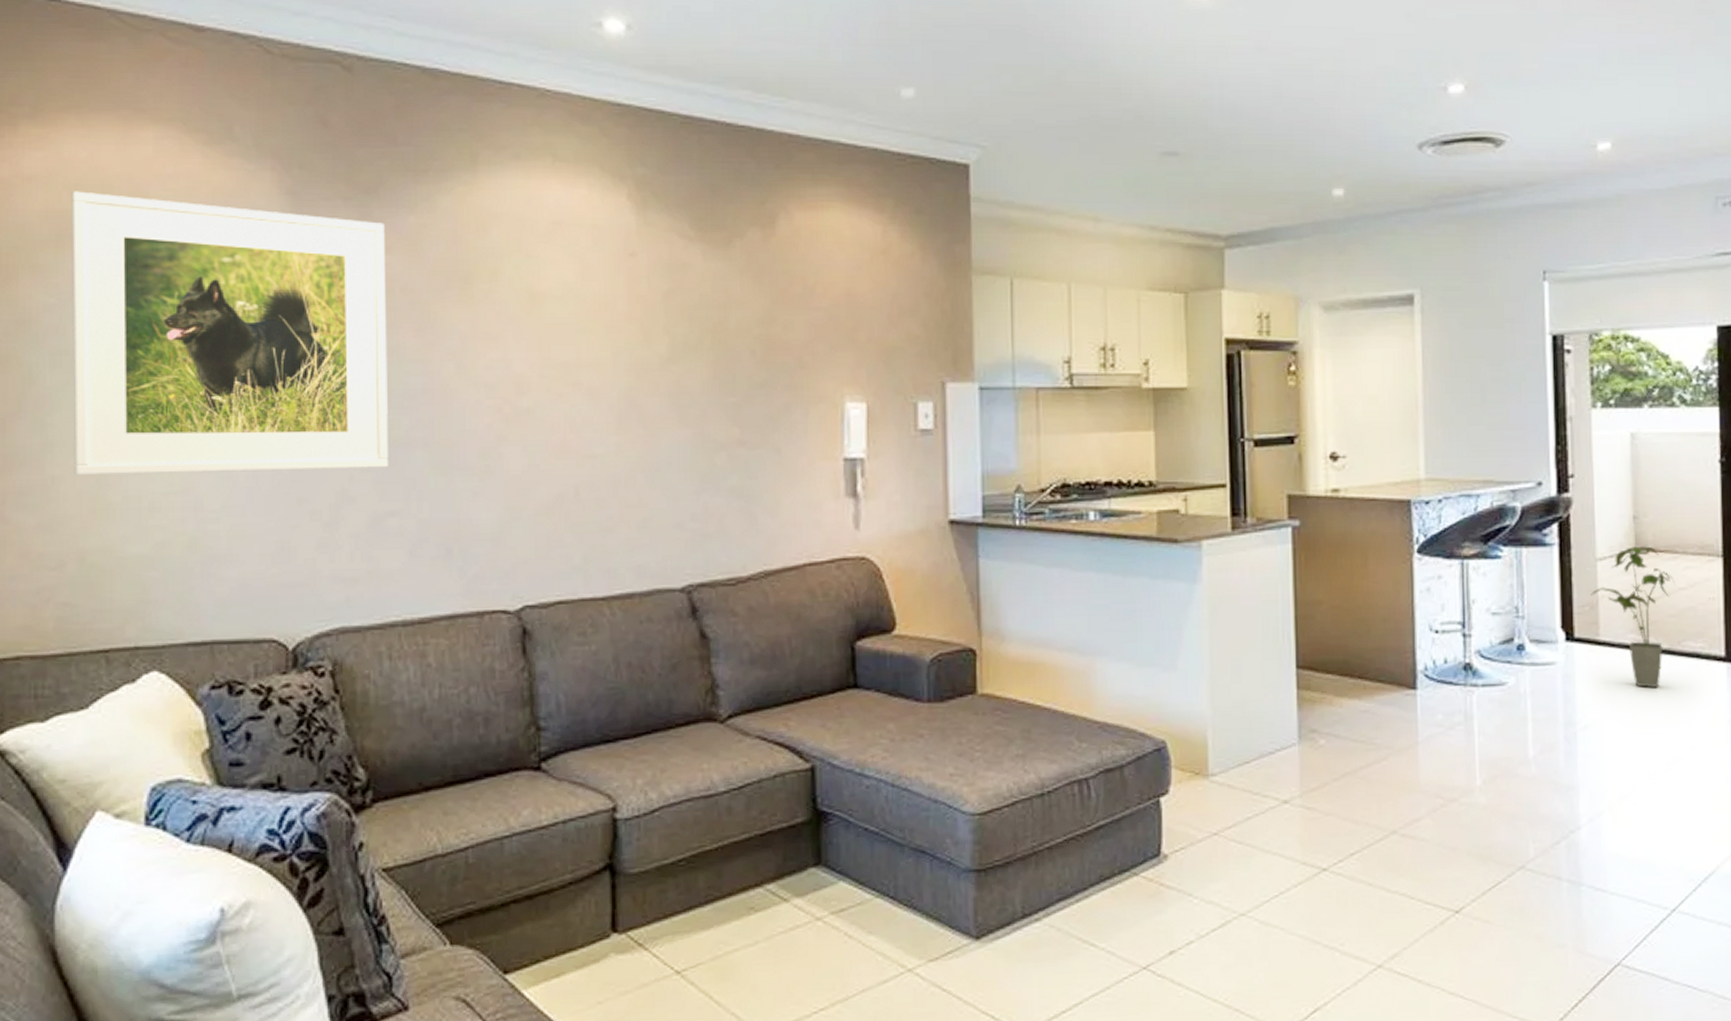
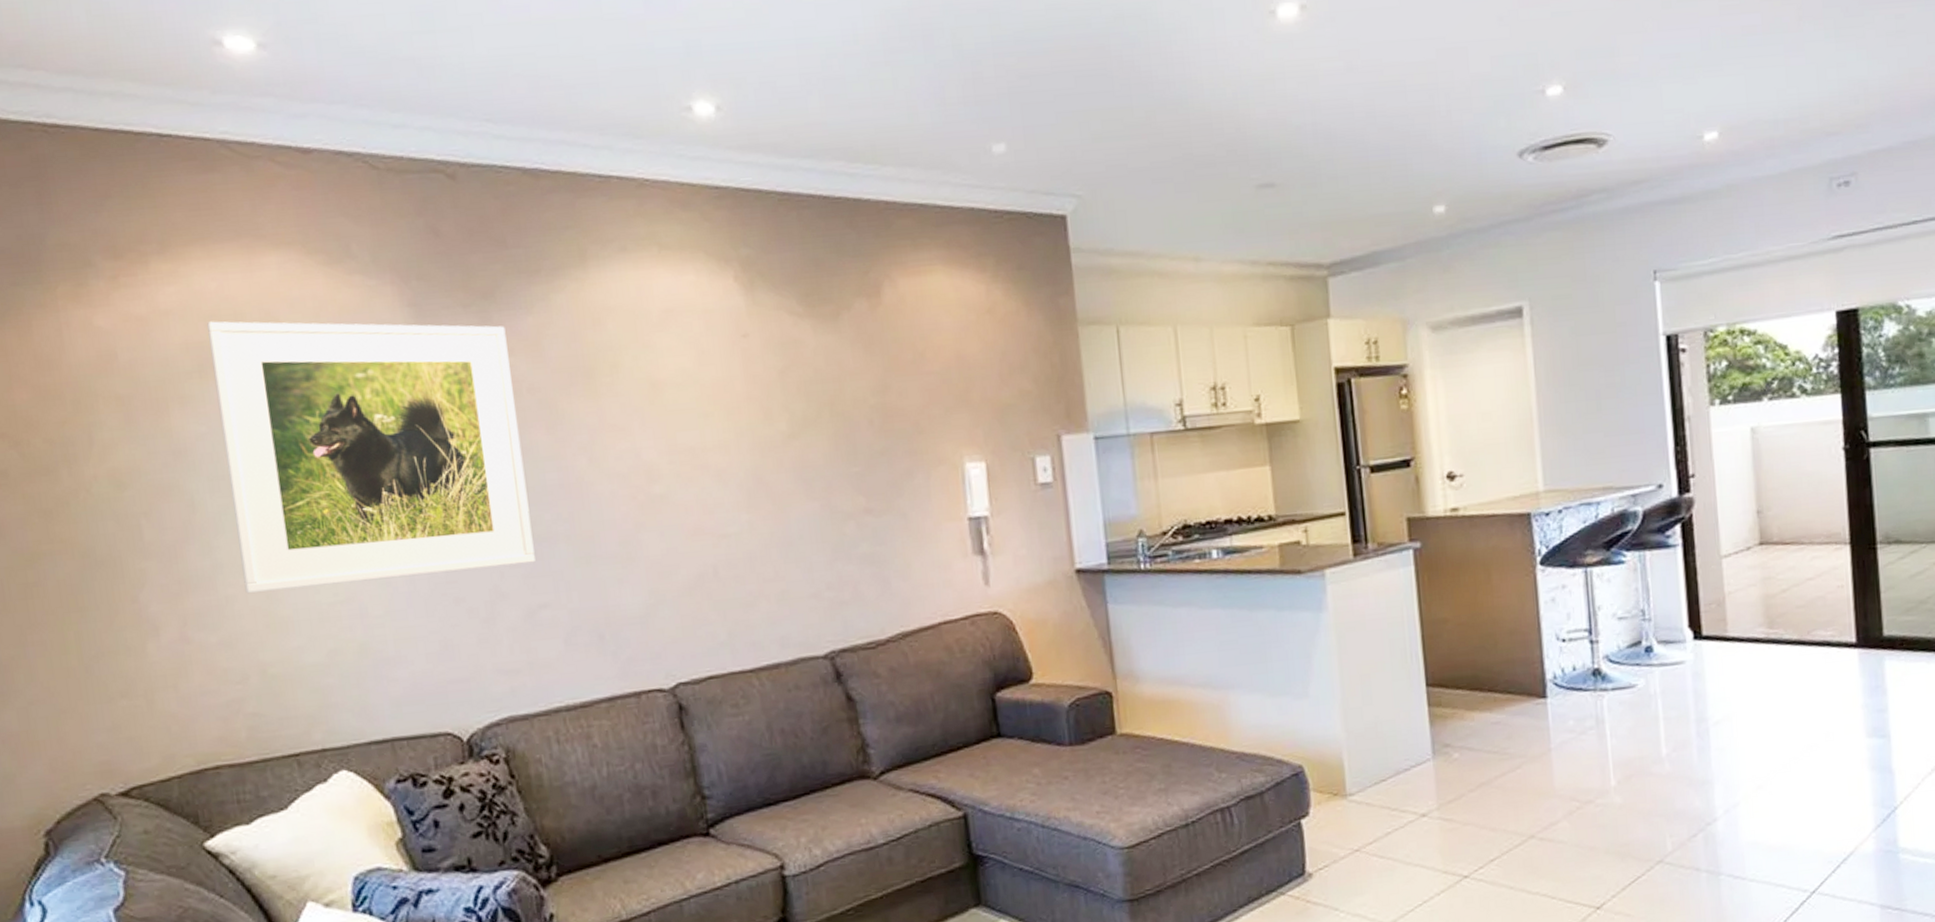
house plant: present [1591,546,1675,688] -> none [1717,539,1802,679]

